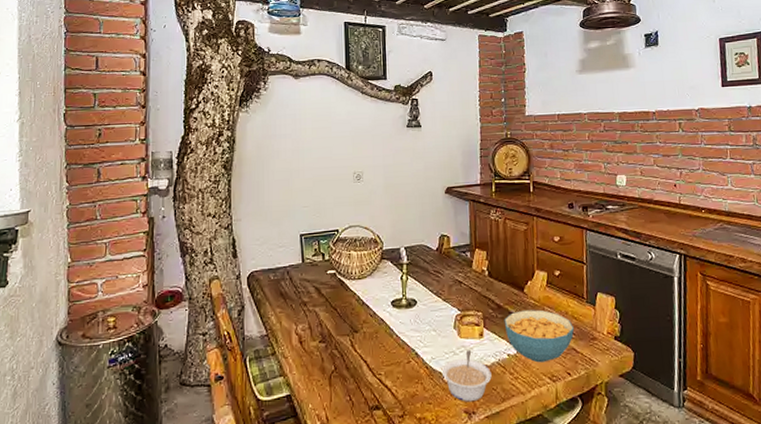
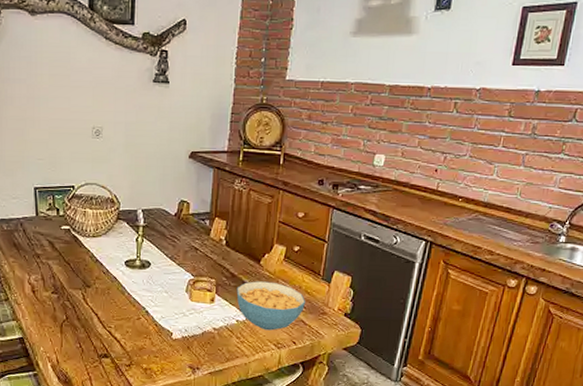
legume: present [441,350,492,402] -> none [170,313,219,359]

